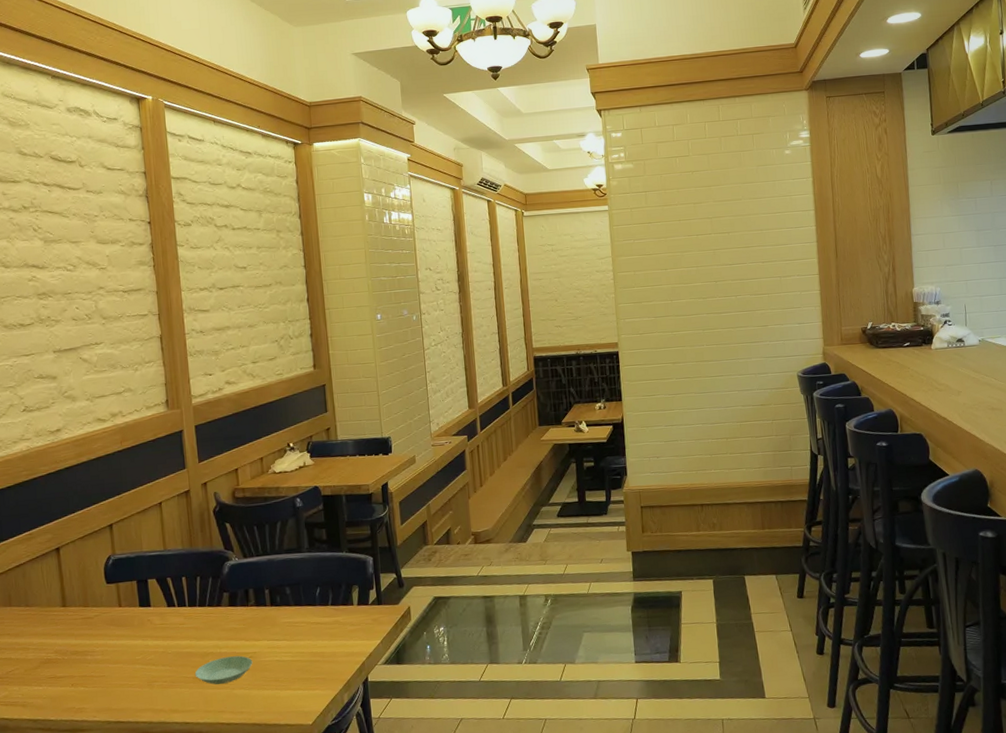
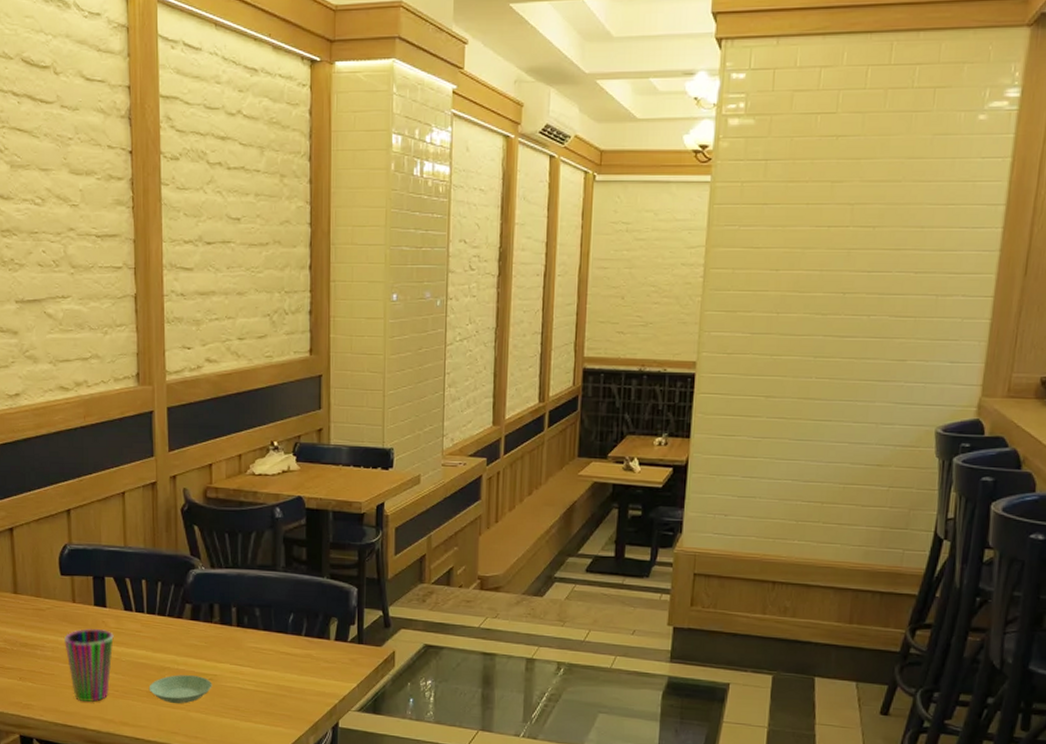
cup: none [113,627,159,697] -> present [64,628,114,702]

